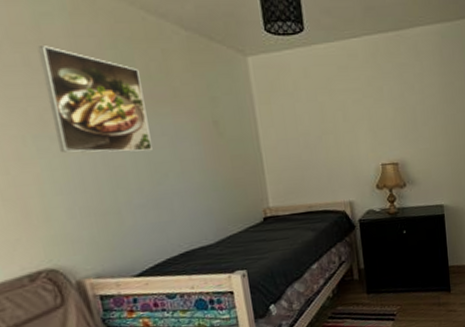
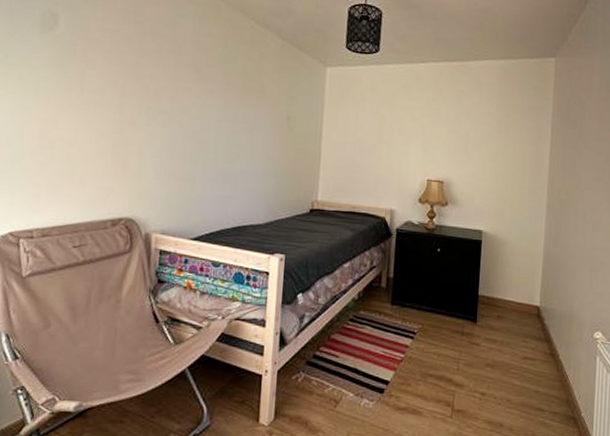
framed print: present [37,46,153,153] -> none [163,39,239,134]

